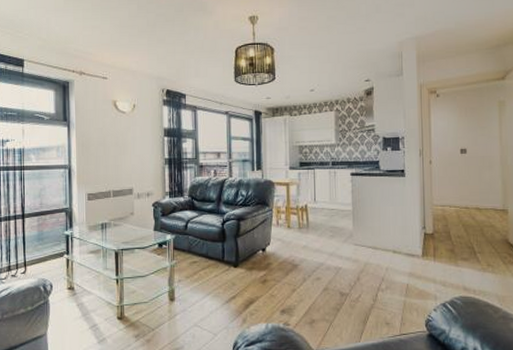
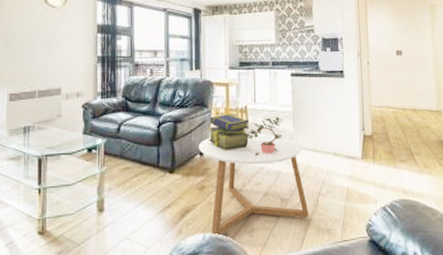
coffee table: none [260,231,368,326] -> present [198,133,309,236]
stack of books: none [270,212,310,248] -> present [208,114,250,152]
potted plant: none [302,215,343,252] -> present [242,116,283,156]

